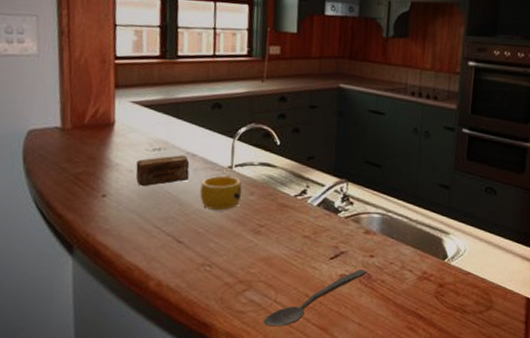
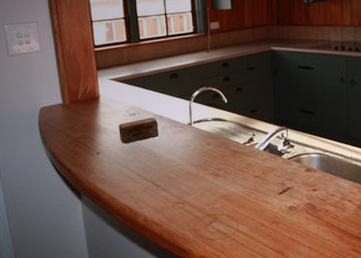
cup: present [200,174,242,211] -> none [168,130,201,160]
spoon: present [263,270,367,326] -> none [229,202,312,251]

